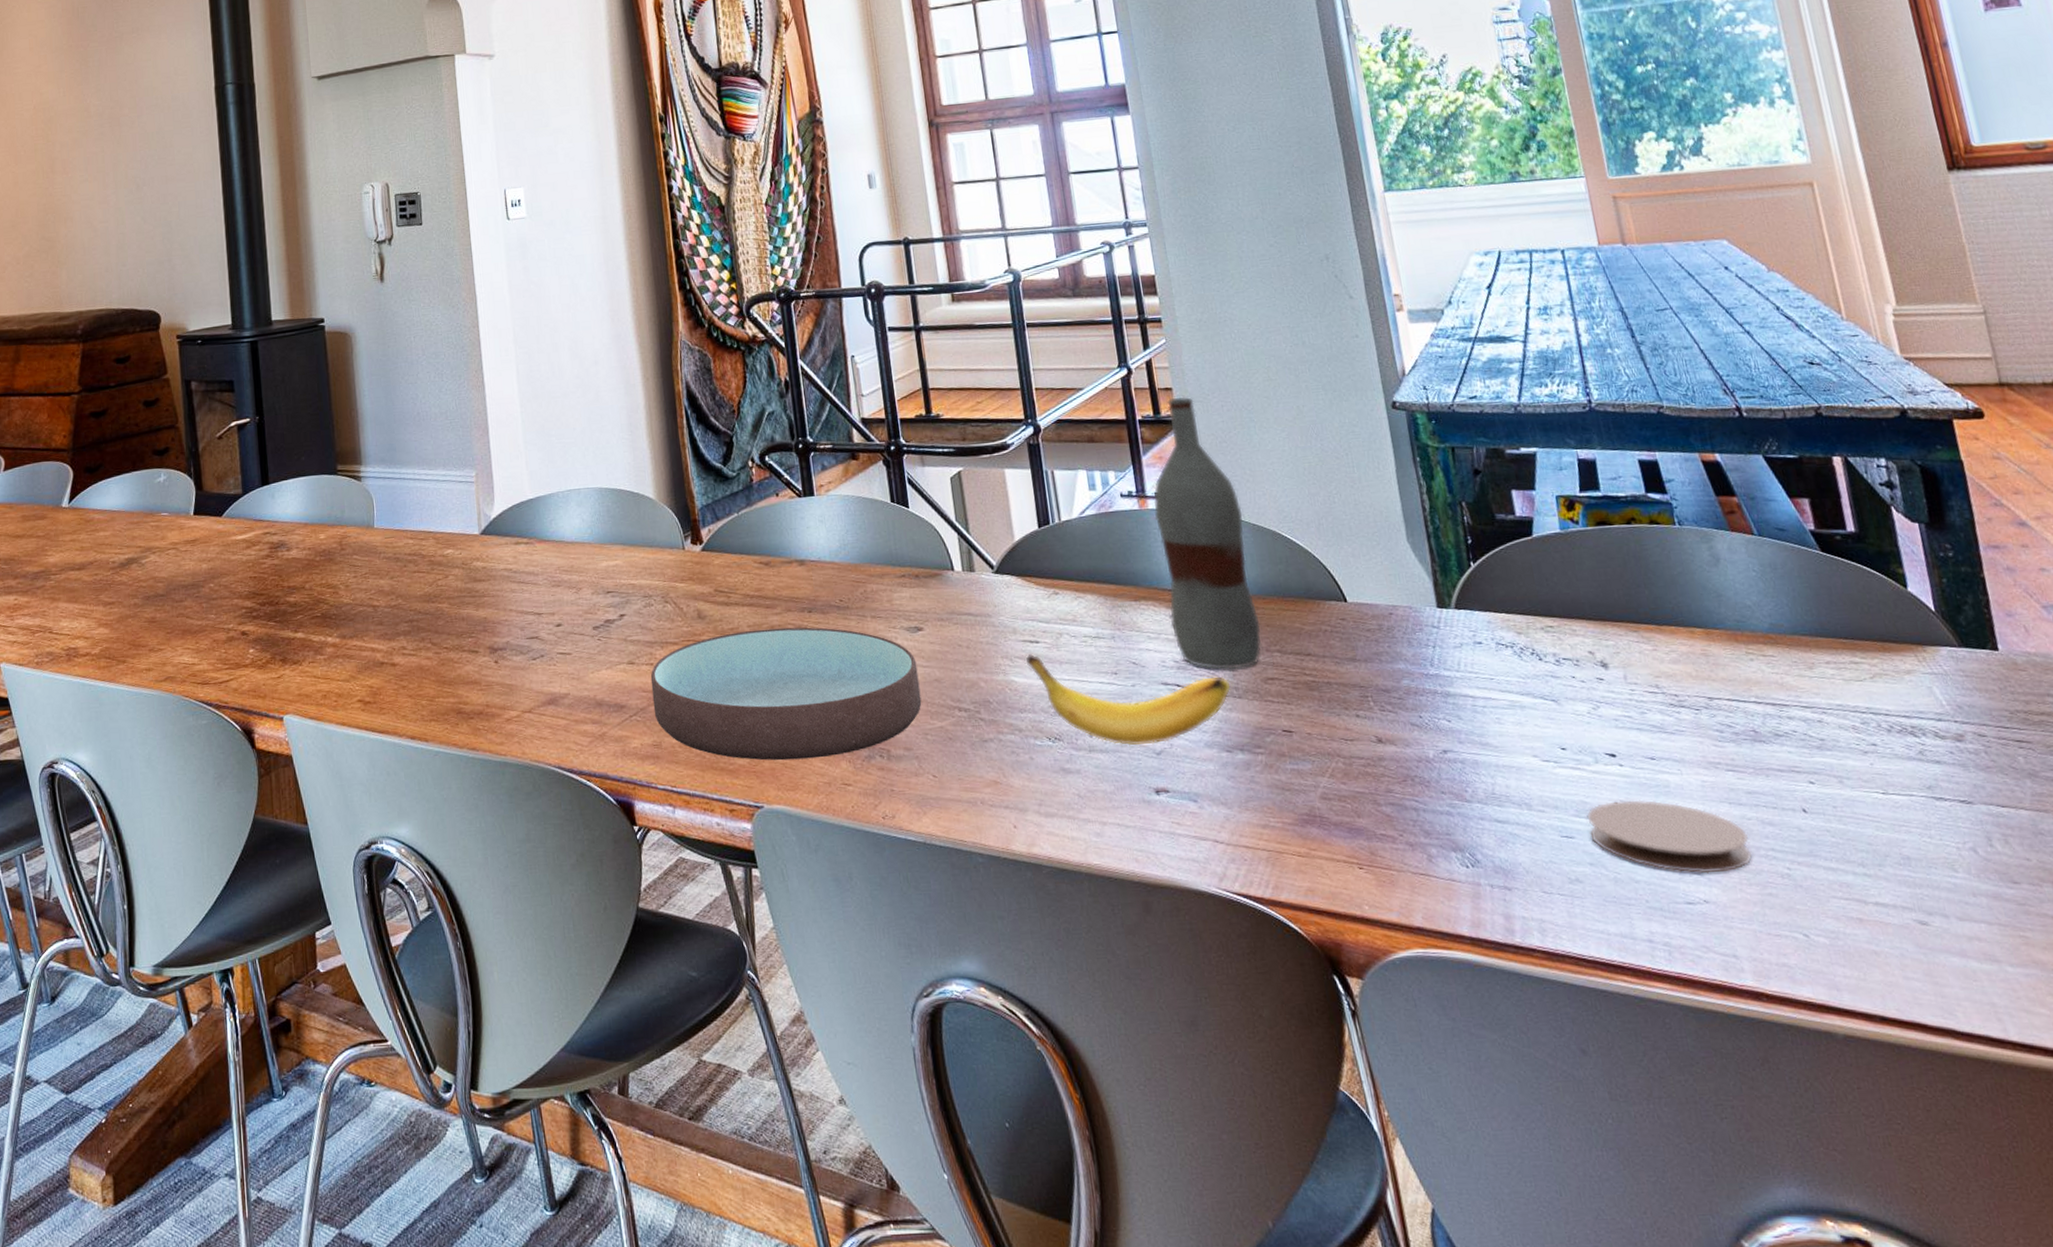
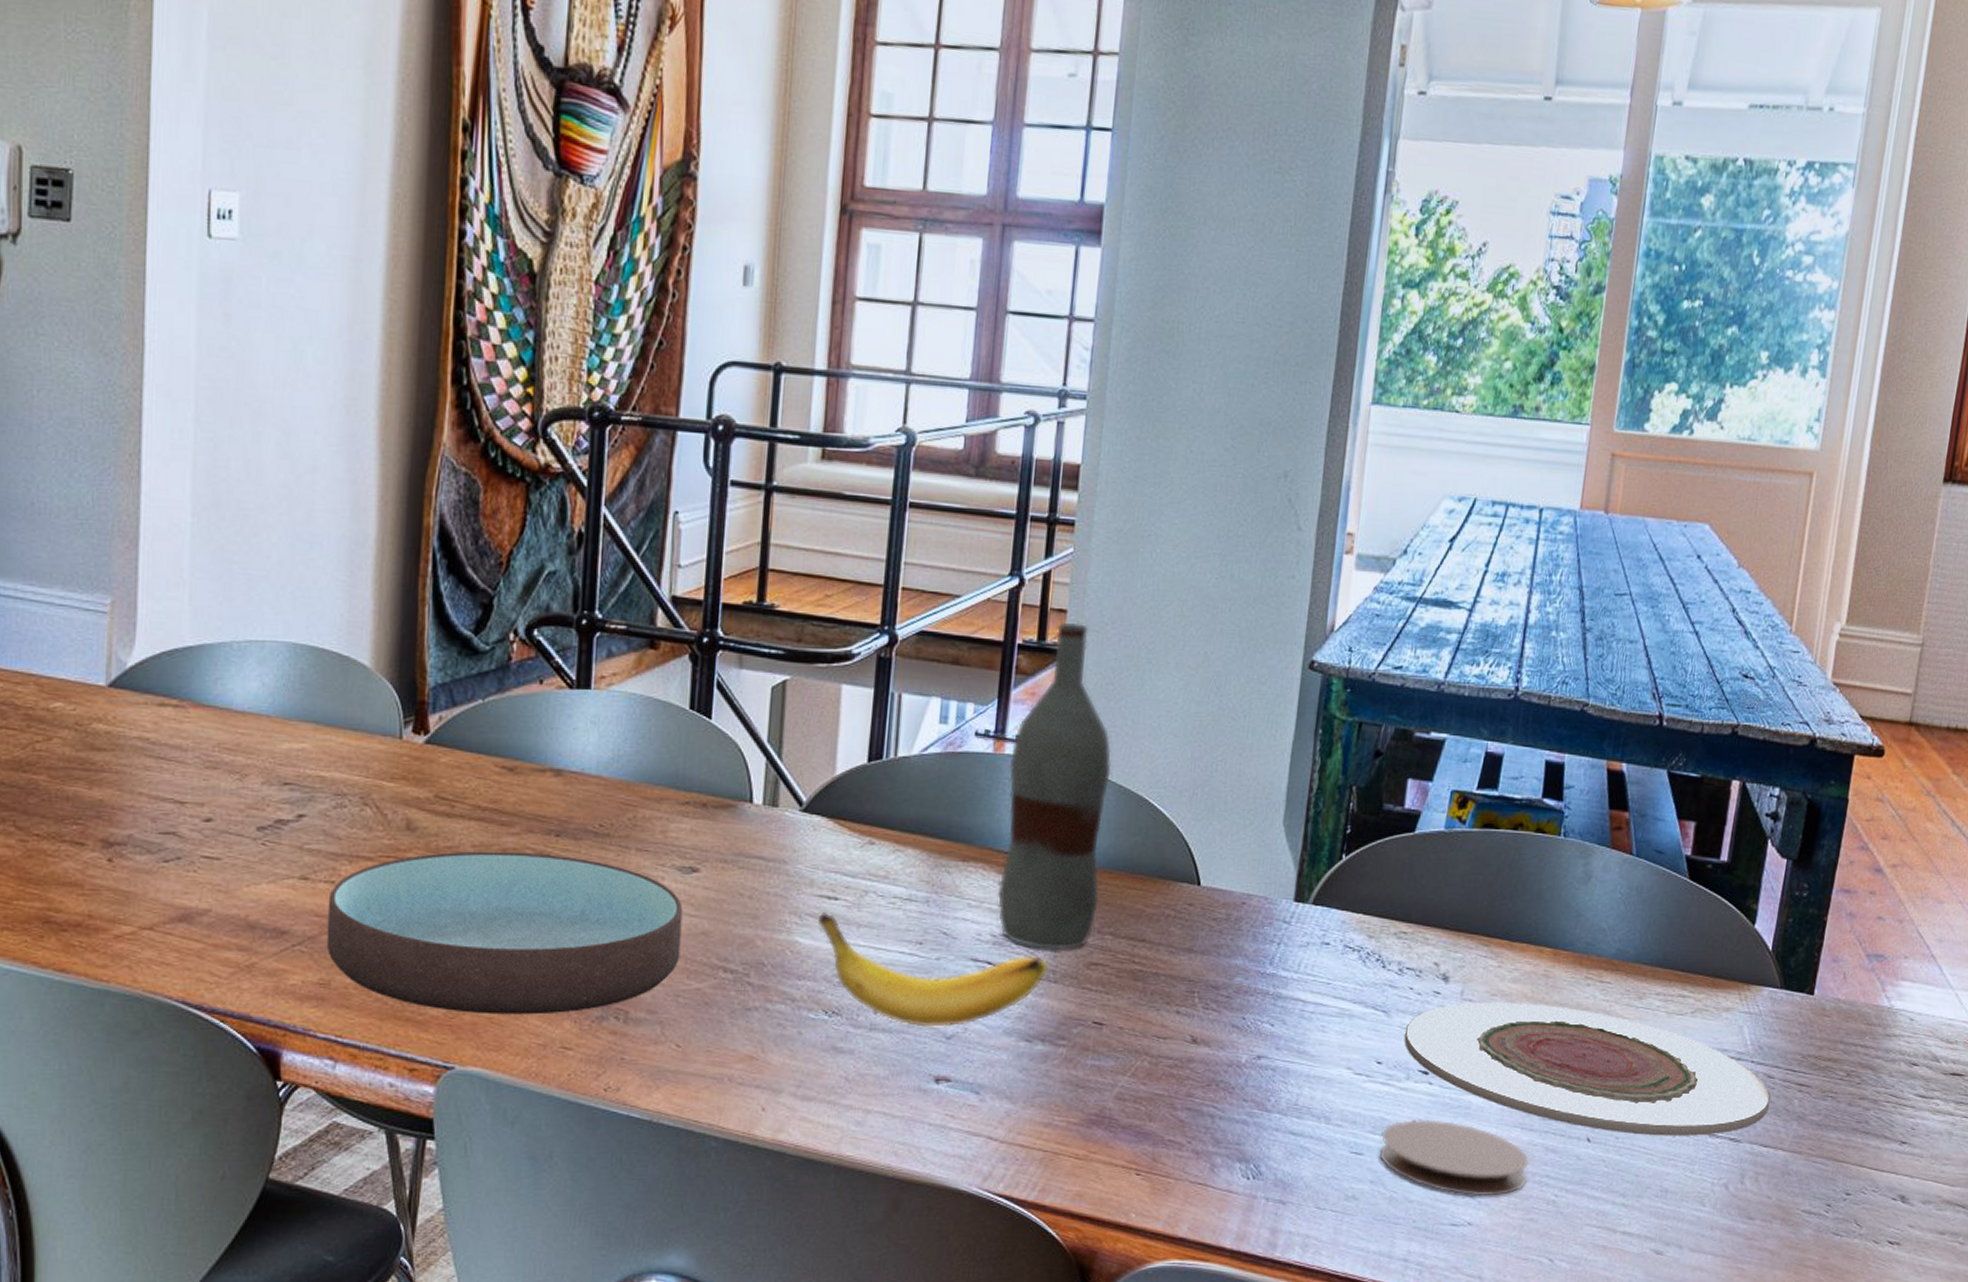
plate: none [1579,682,1993,803] -> present [1404,1002,1771,1136]

